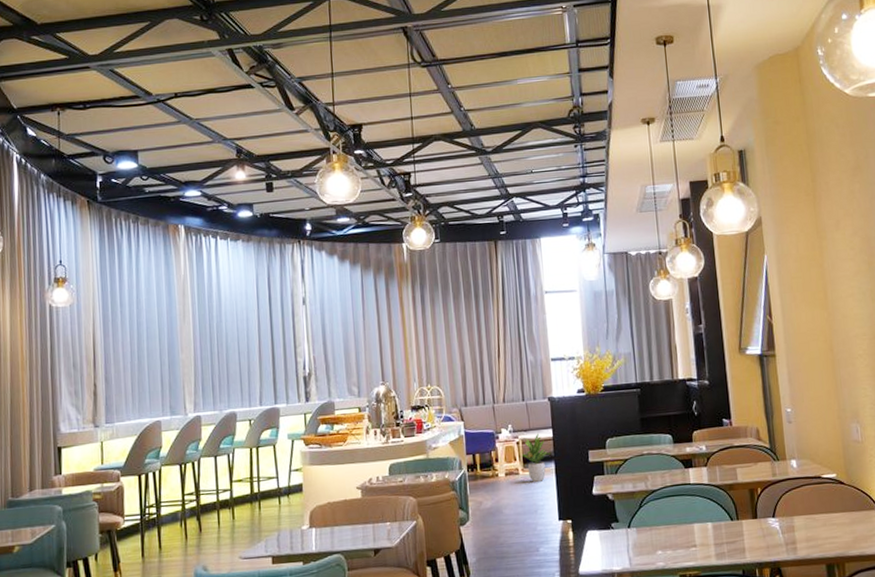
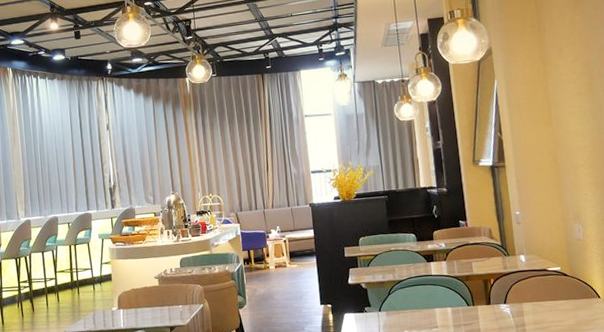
potted plant: present [522,434,550,482] -> none [289,234,312,273]

